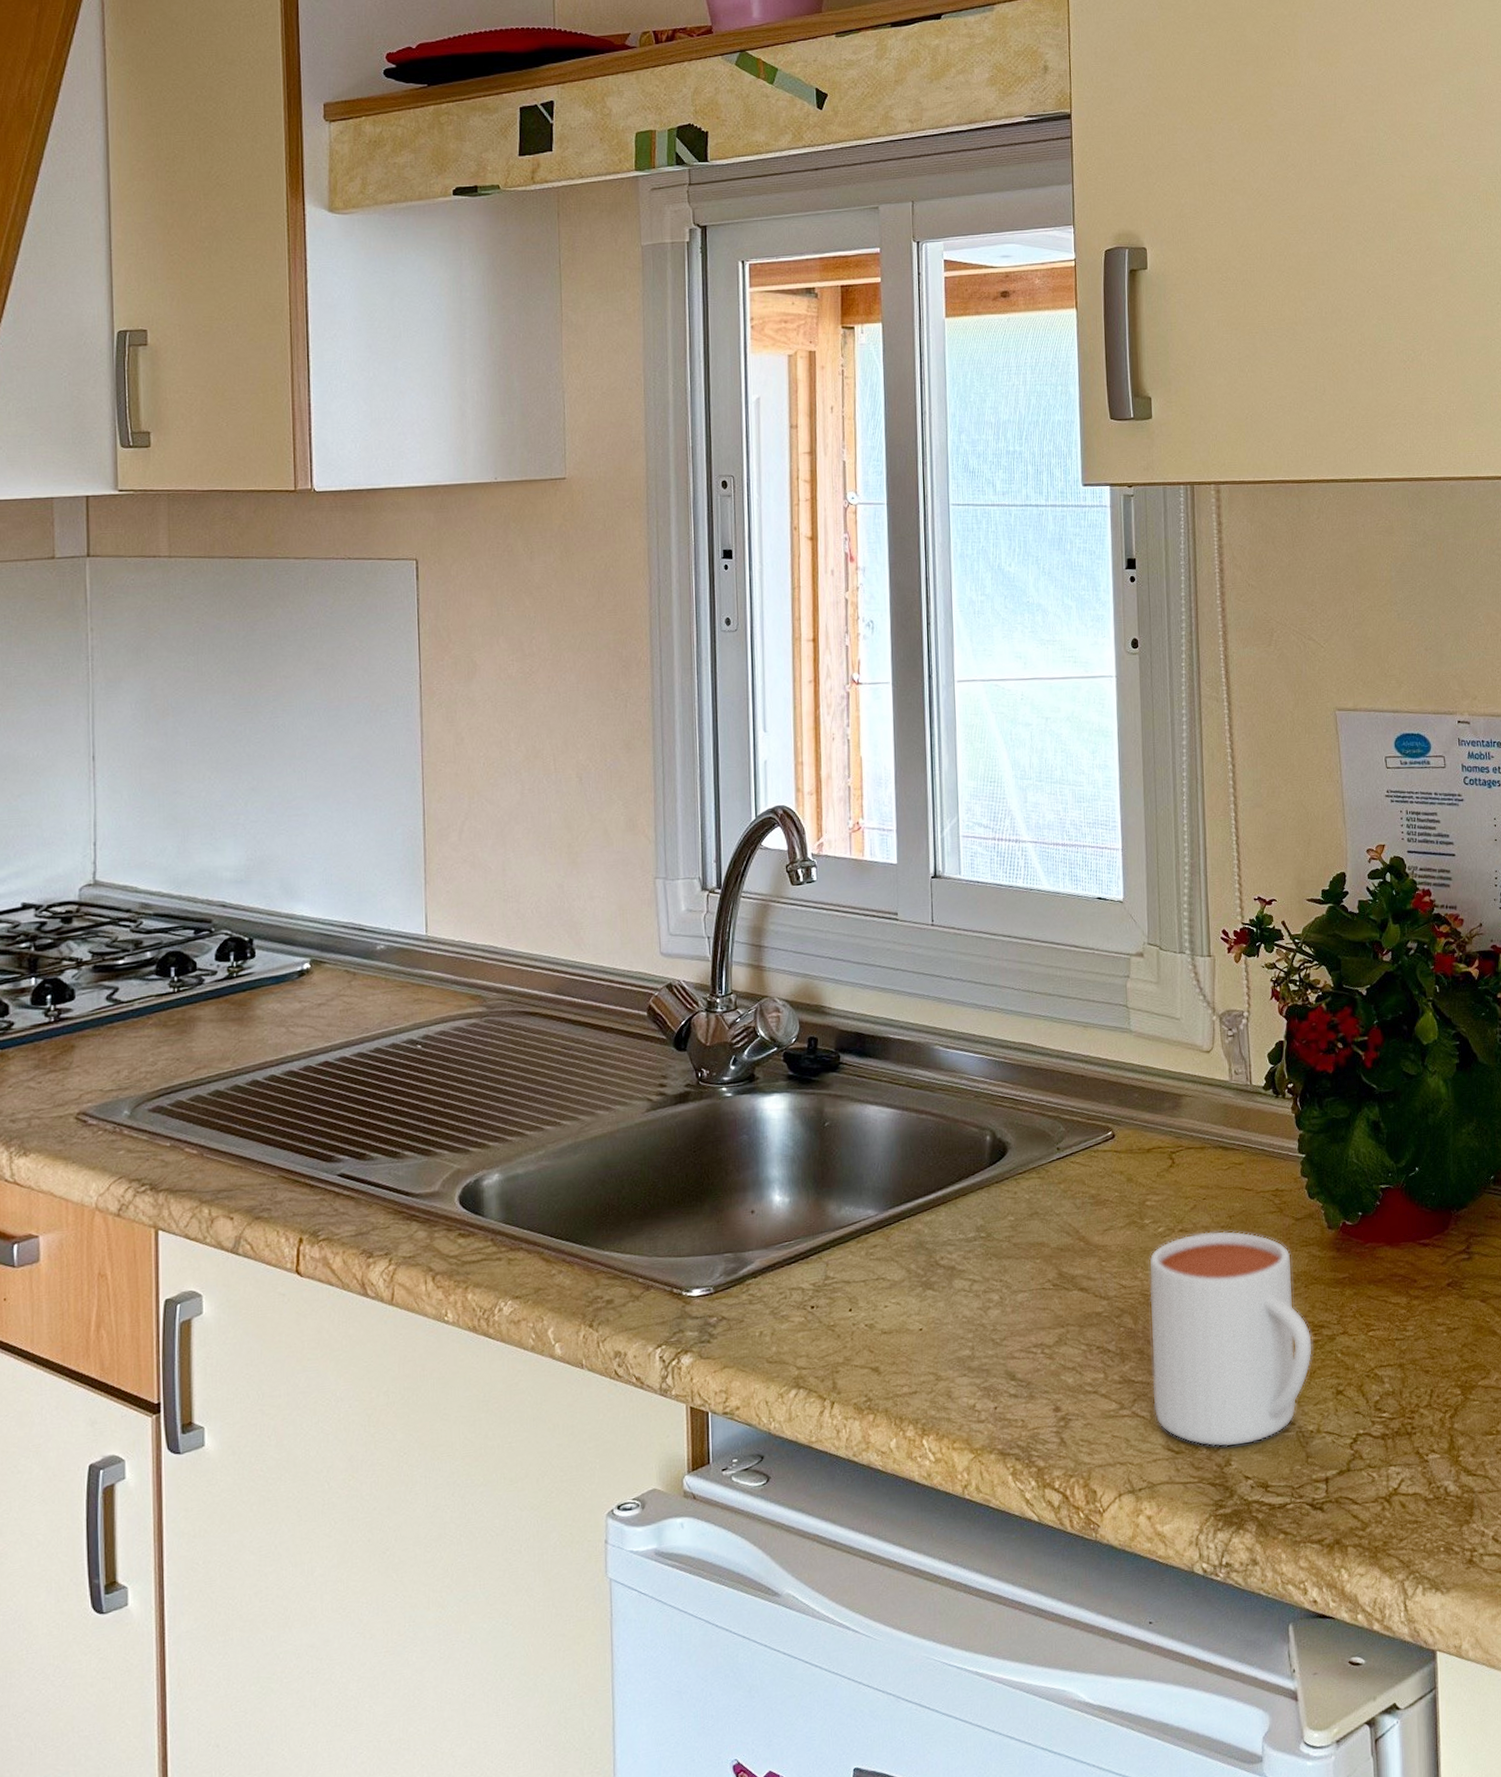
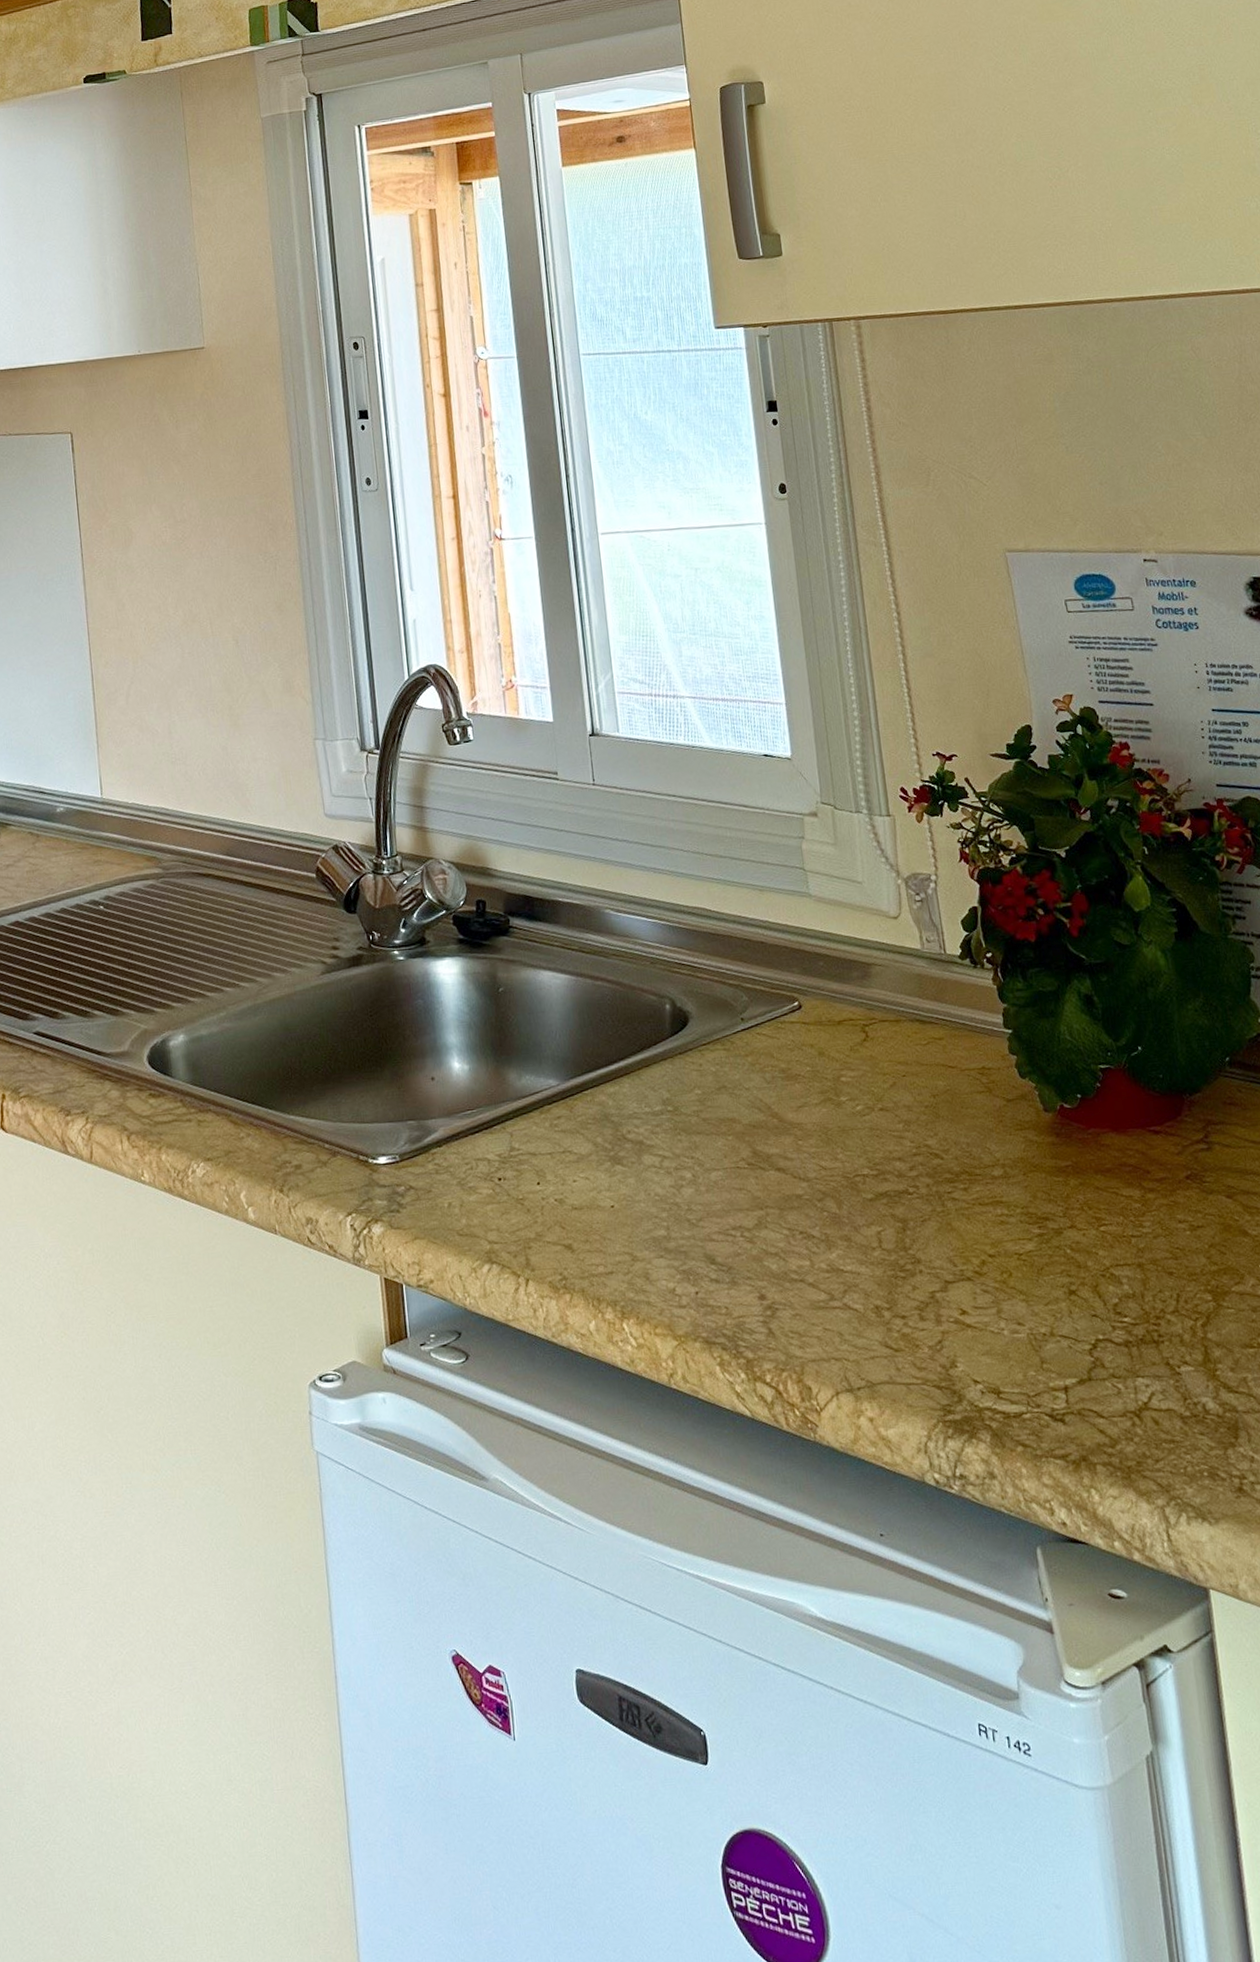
mug: present [1148,1230,1313,1447] -> none [849,1110,1038,1347]

